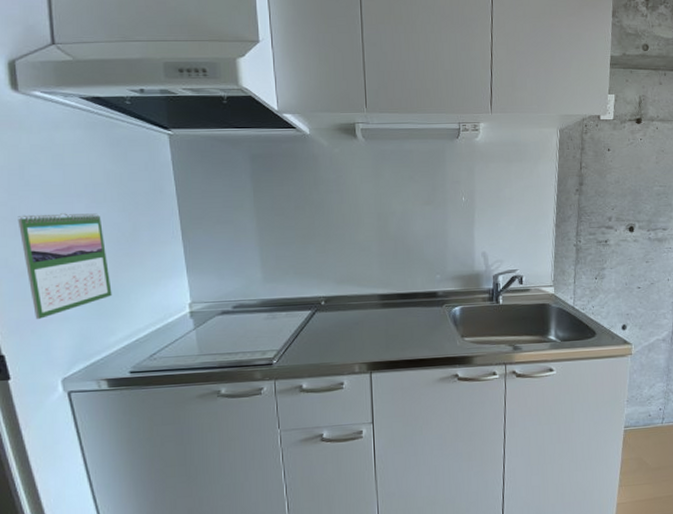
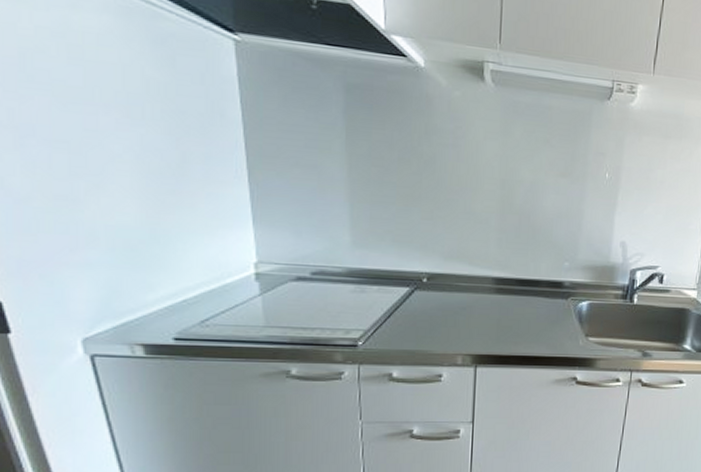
calendar: present [18,212,112,319] -> none [17,121,151,261]

